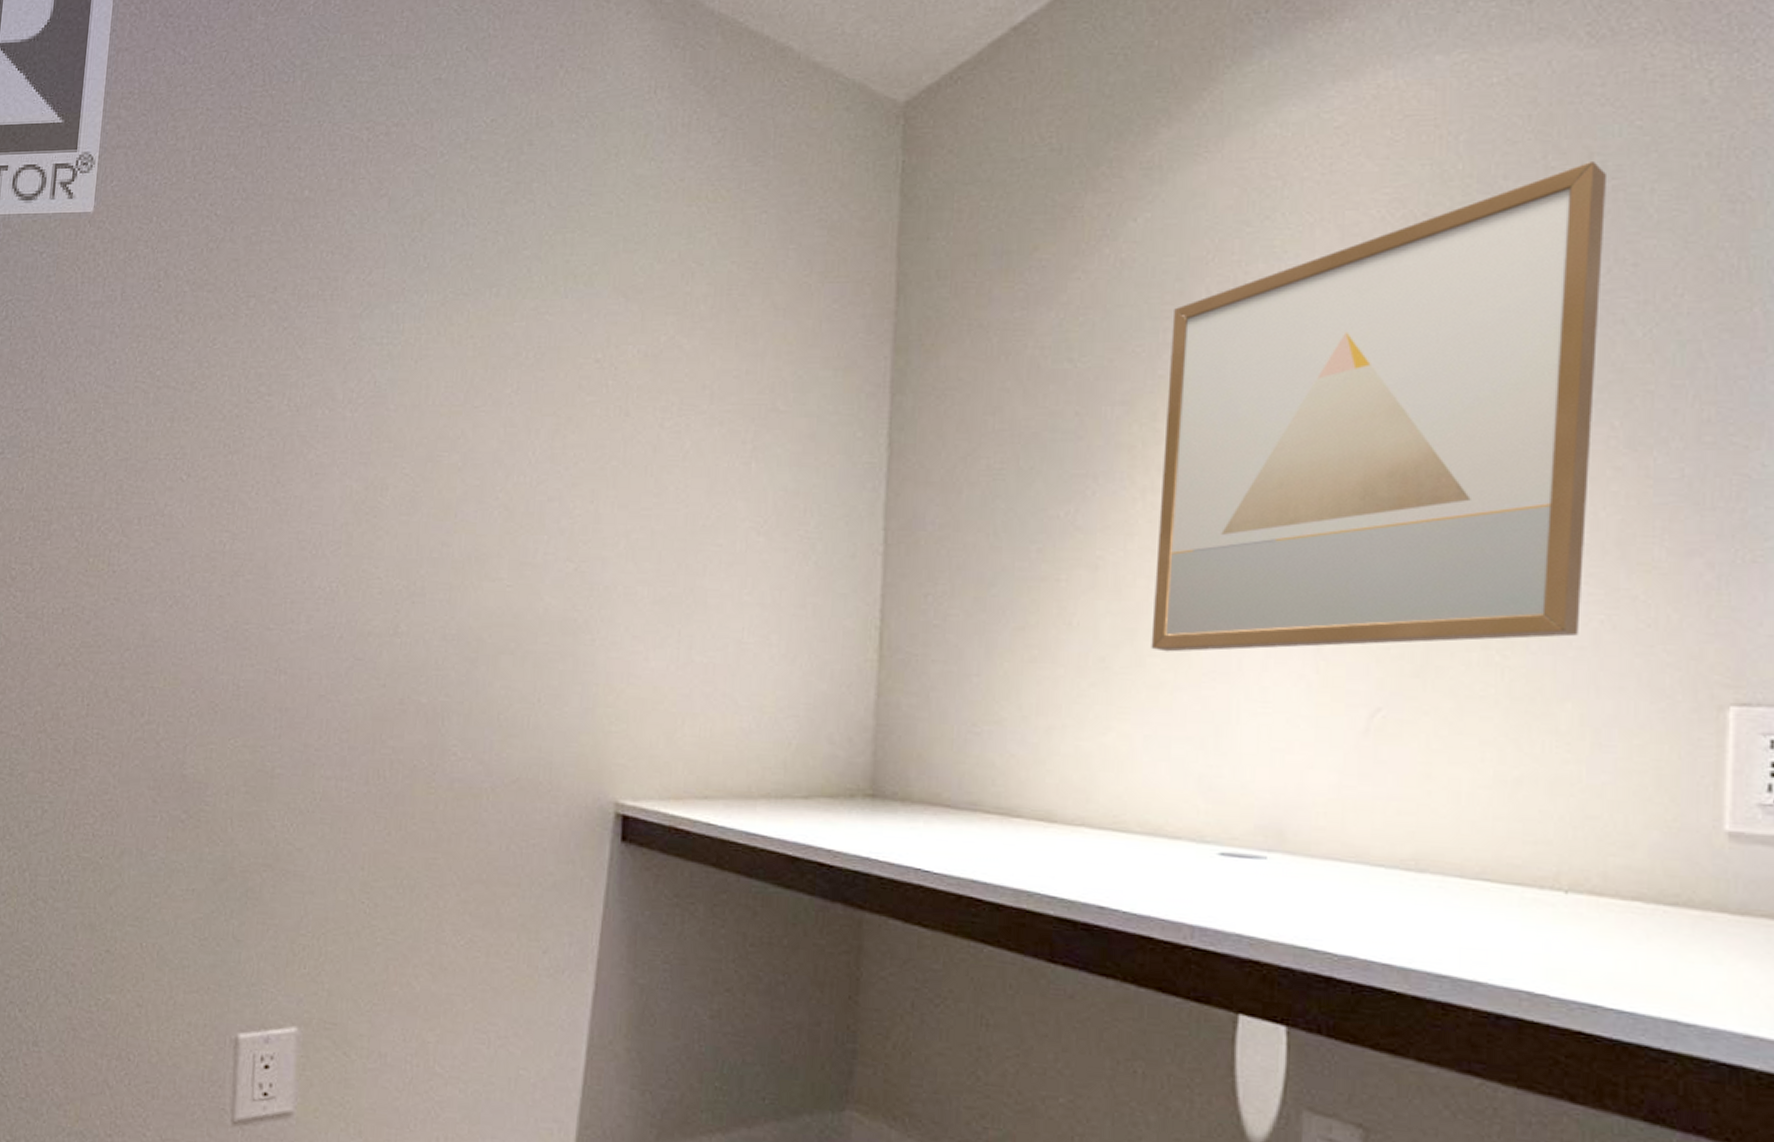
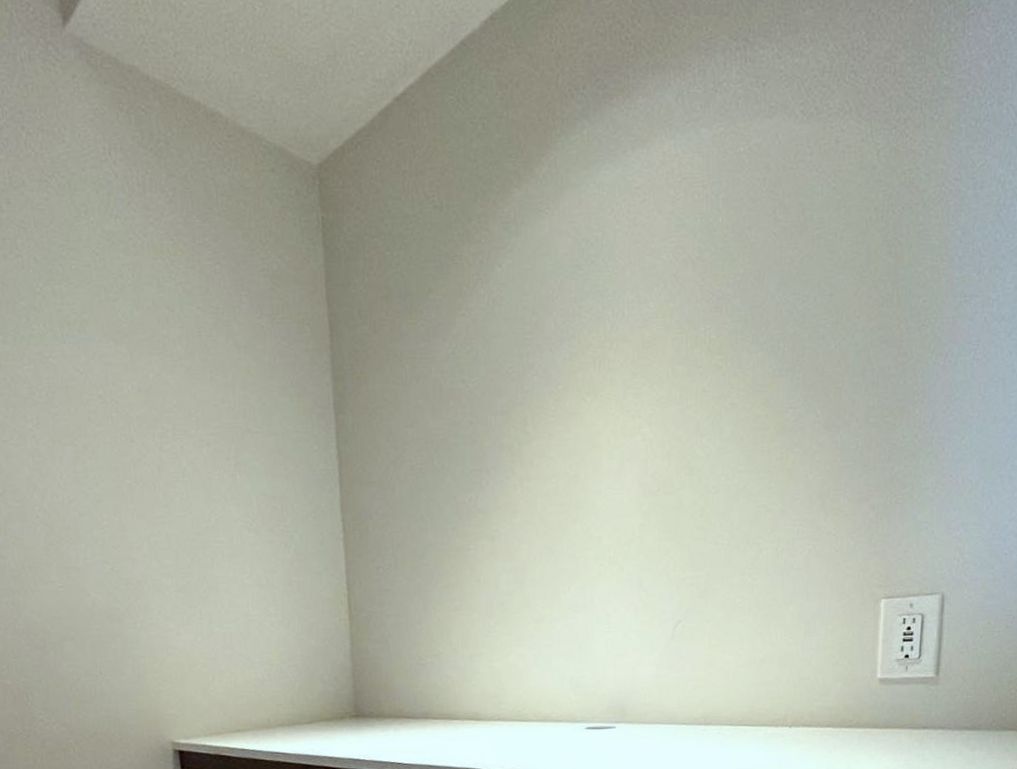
wall art: present [1151,160,1608,652] -> none [532,214,814,595]

